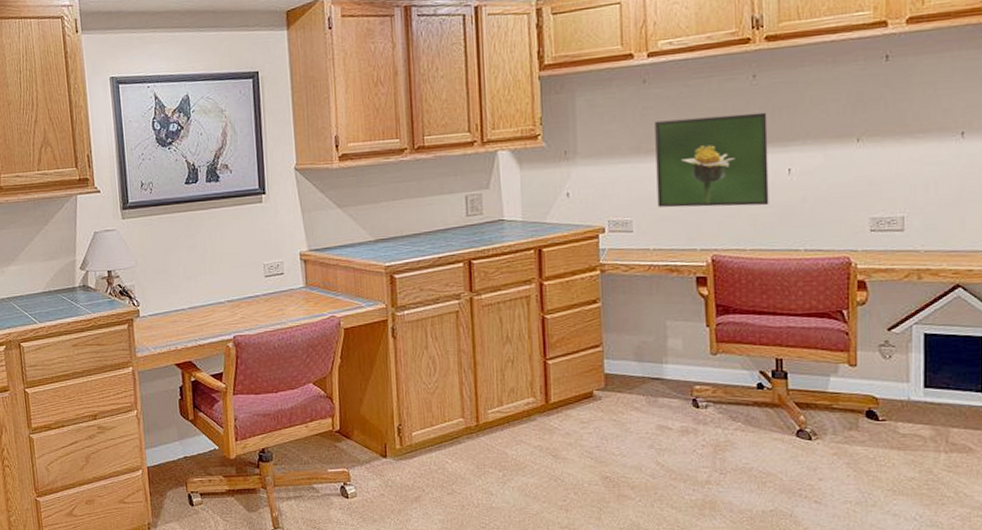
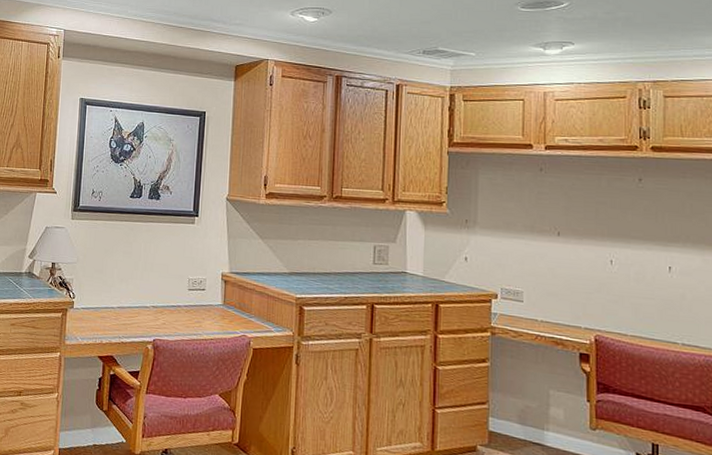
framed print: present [655,112,769,208] -> none [547,206,651,297]

